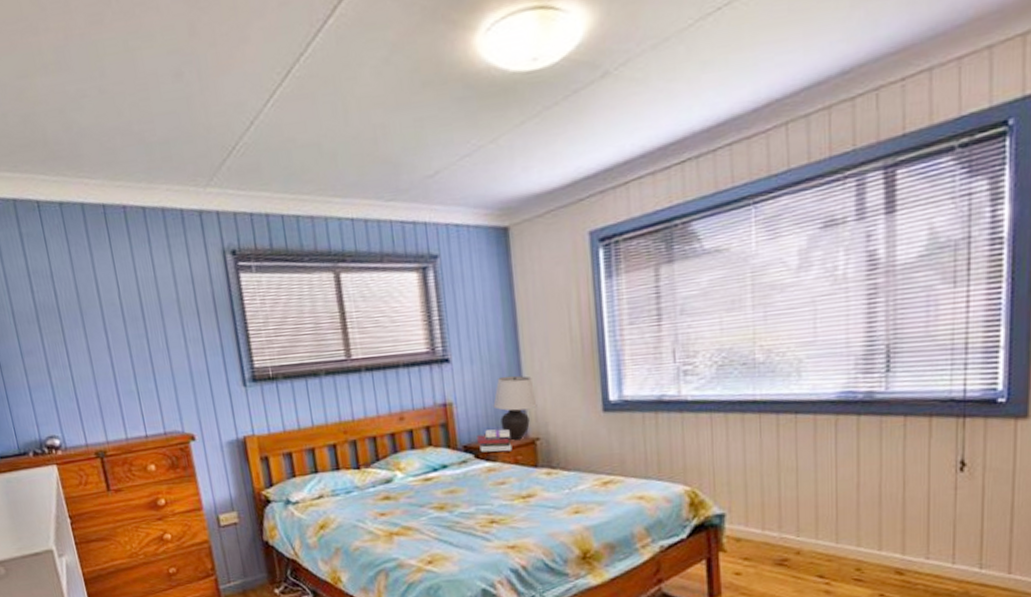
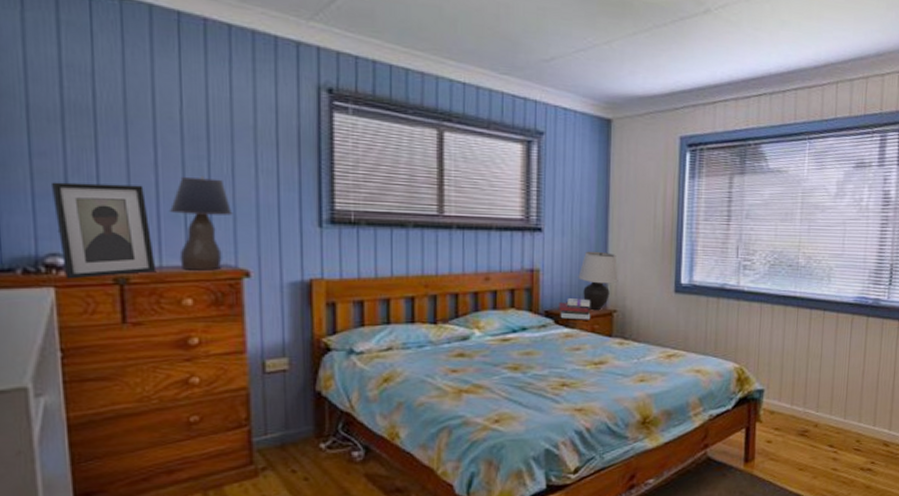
picture frame: none [39,368,125,457] -> present [50,182,157,279]
table lamp: none [125,352,173,440] -> present [169,175,233,271]

